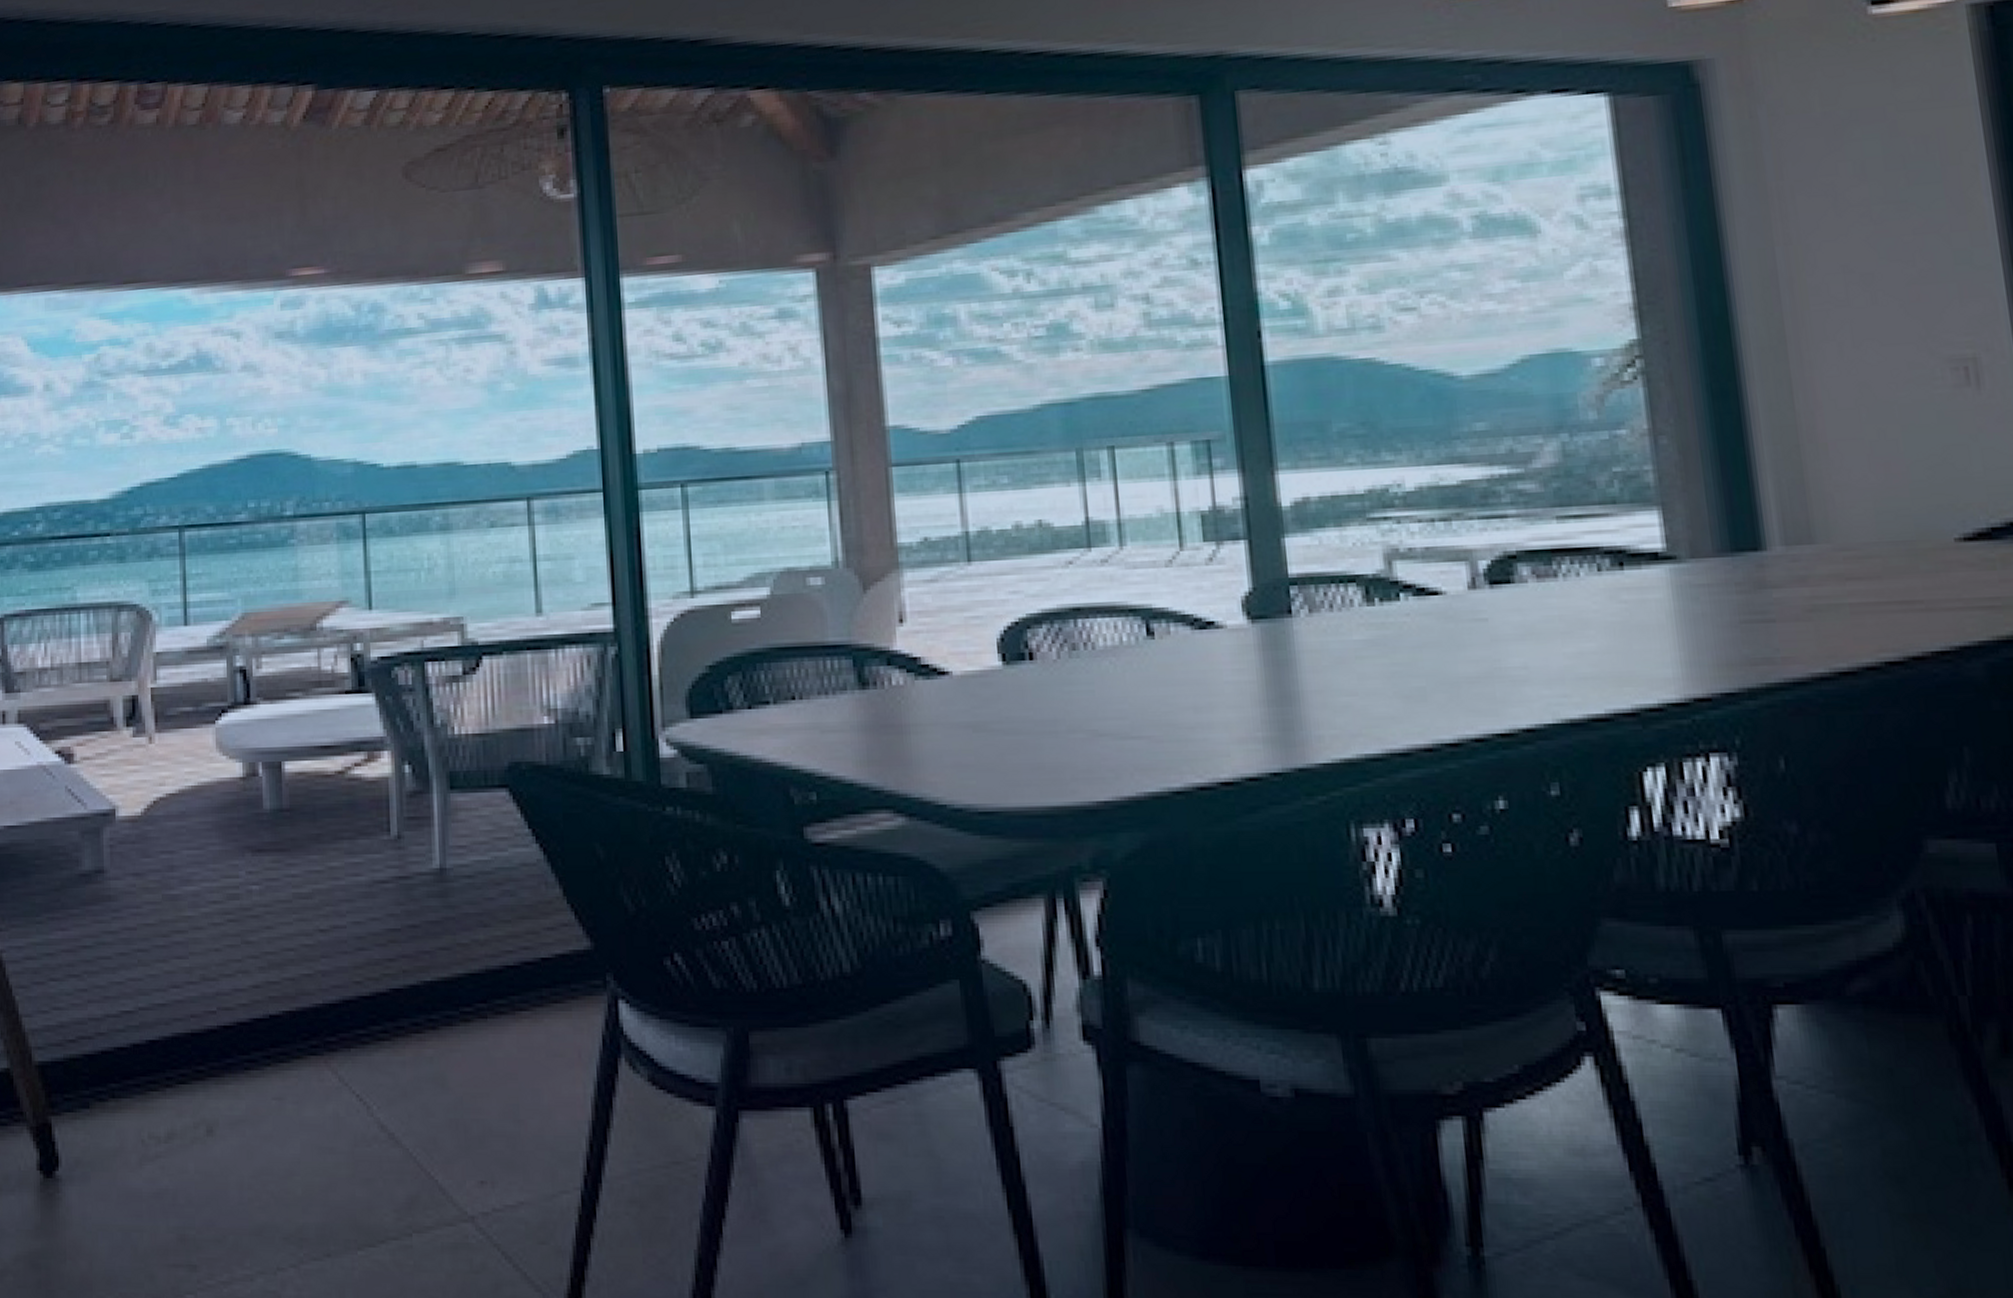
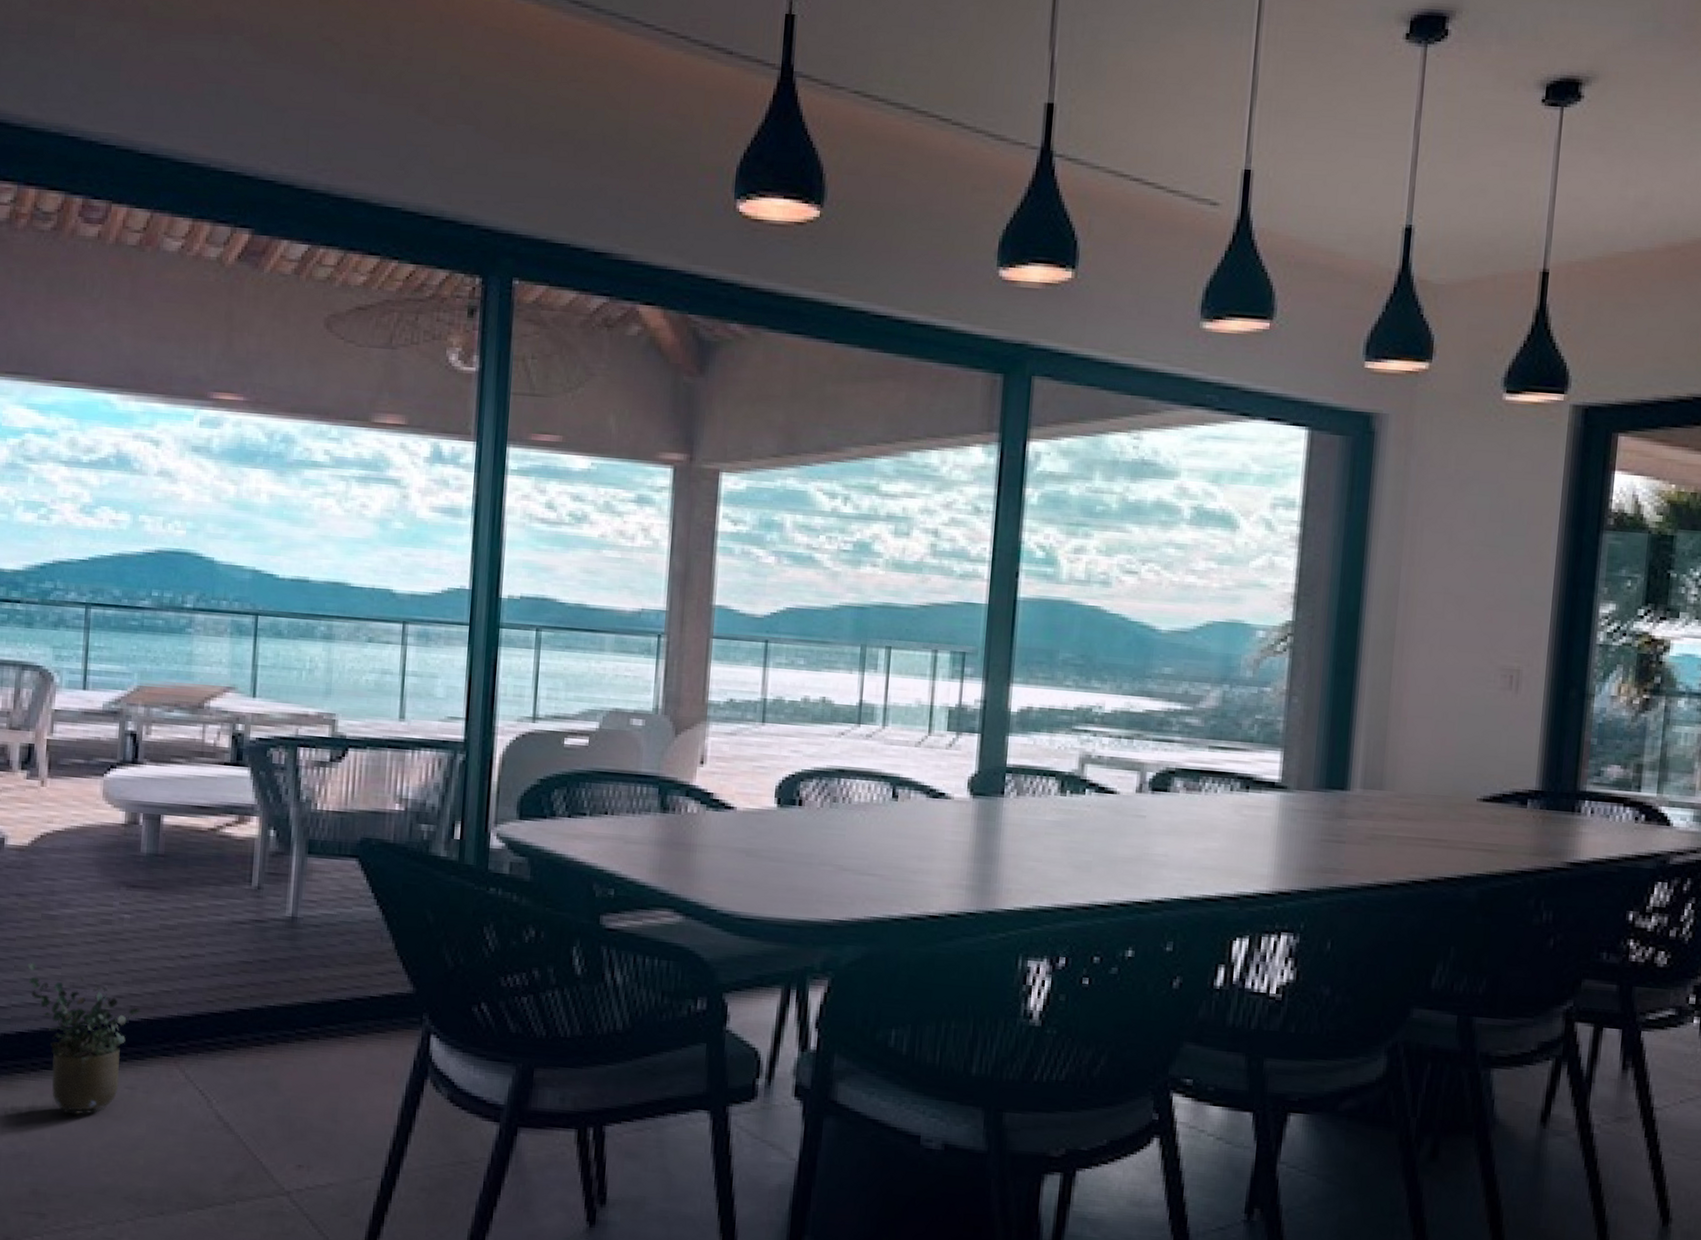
potted plant: none [152,954,281,1137] -> present [27,962,141,1115]

